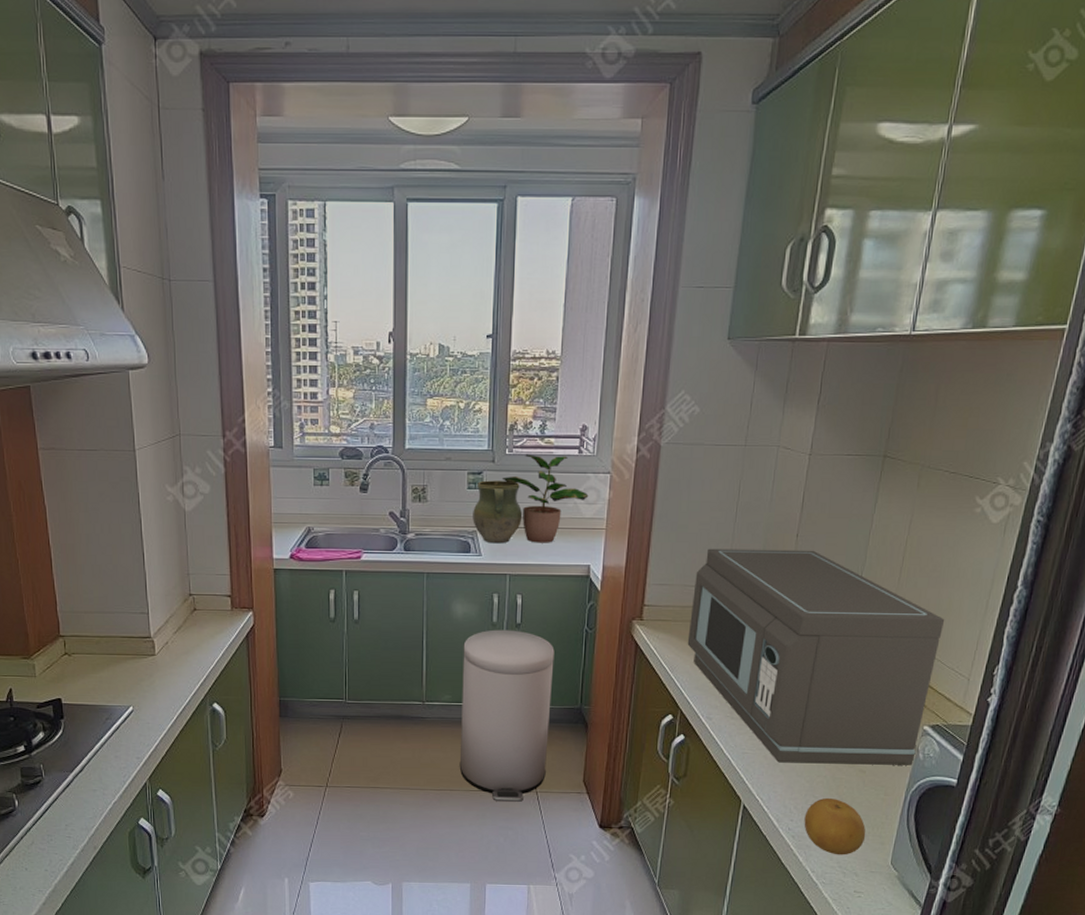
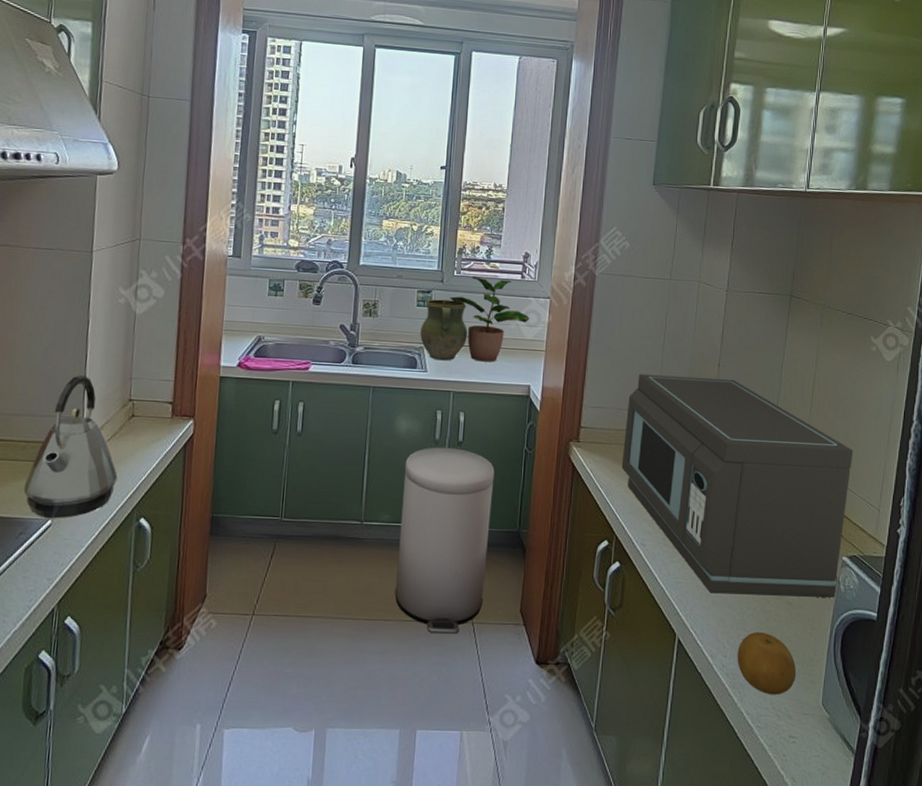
kettle: none [103,573,188,705] -> present [23,375,118,518]

